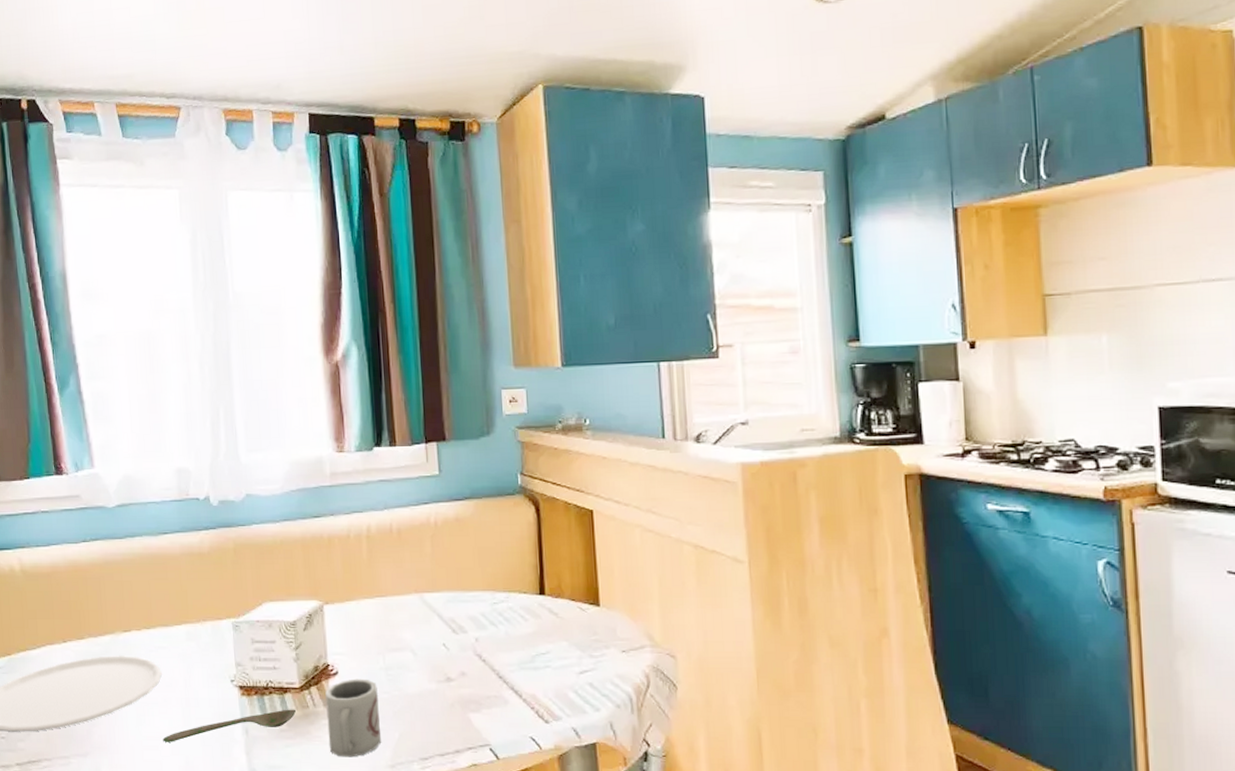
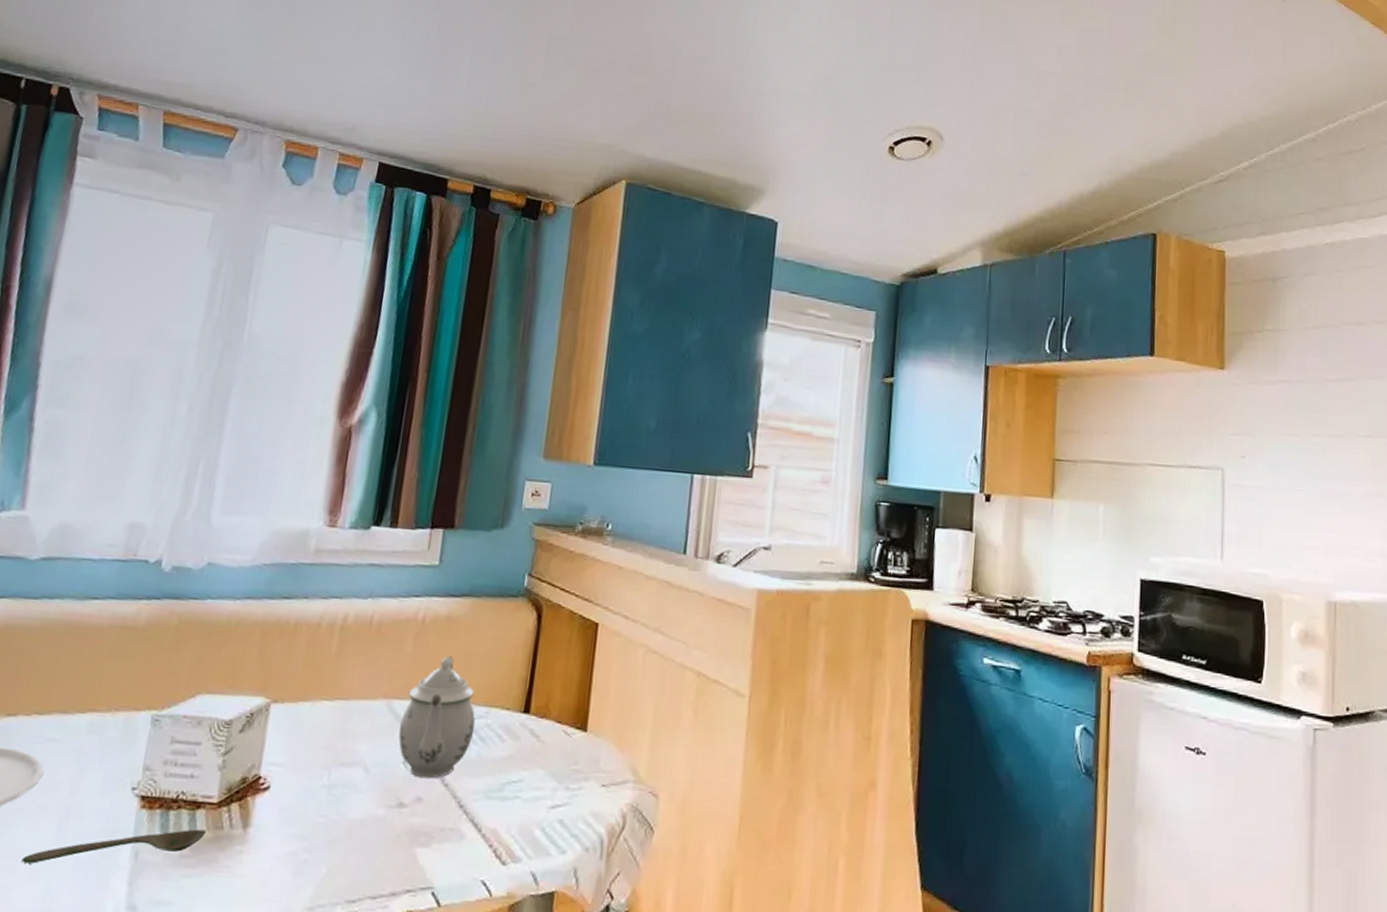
cup: present [325,678,382,758] -> none [237,796,314,896]
teapot: none [433,552,499,657] -> present [398,656,476,779]

